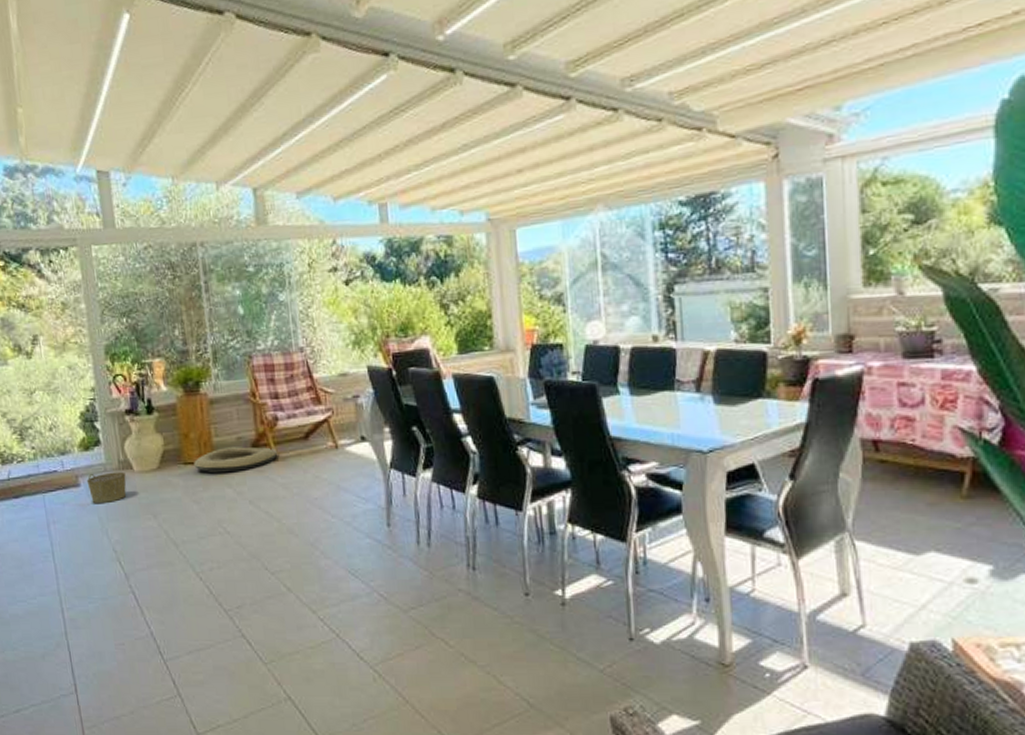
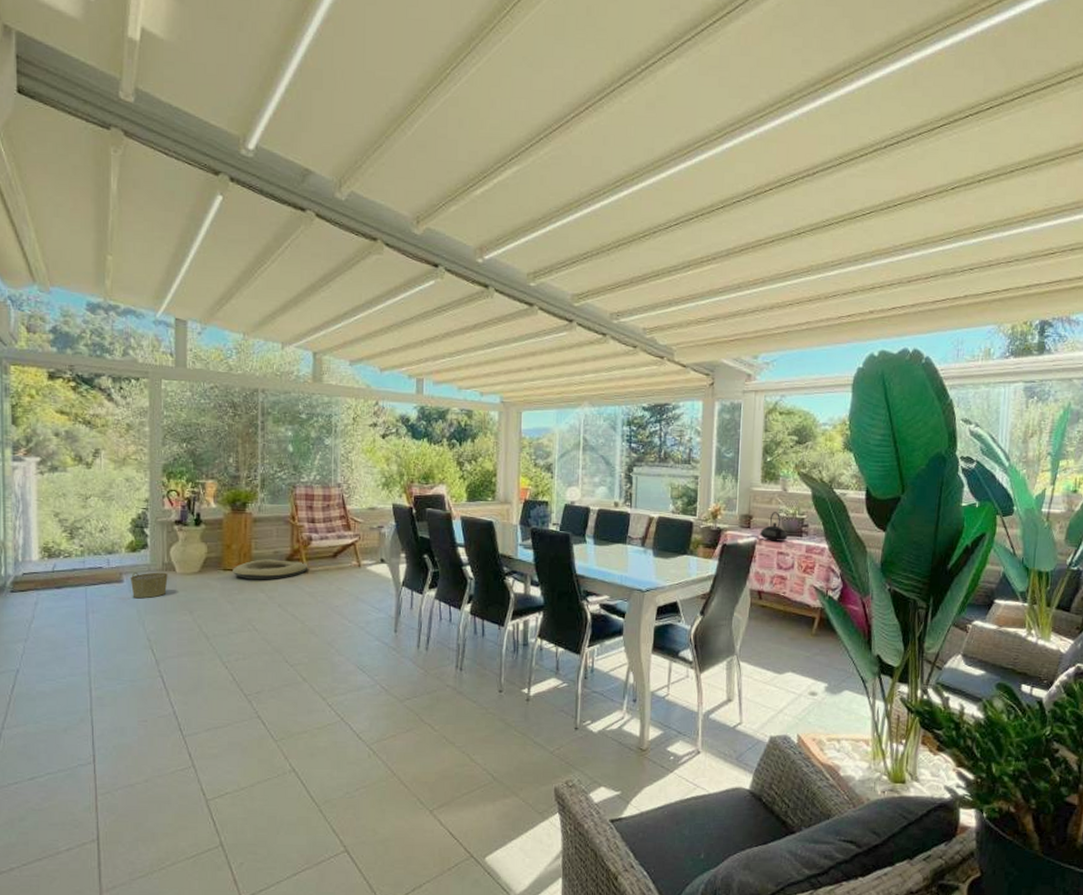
teapot: none [868,326,912,368] -> present [760,512,788,542]

